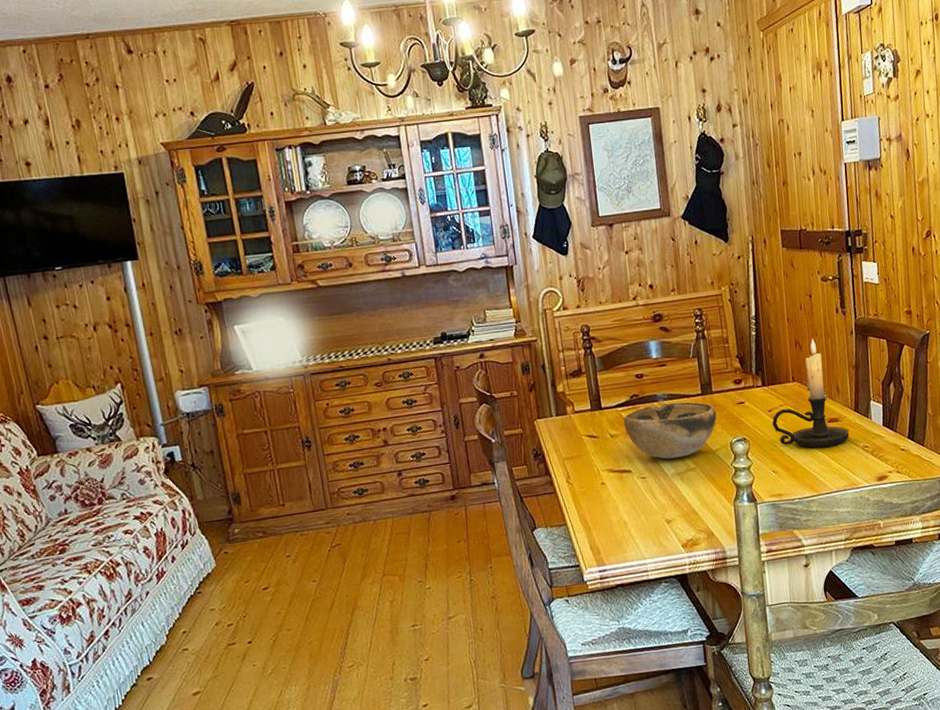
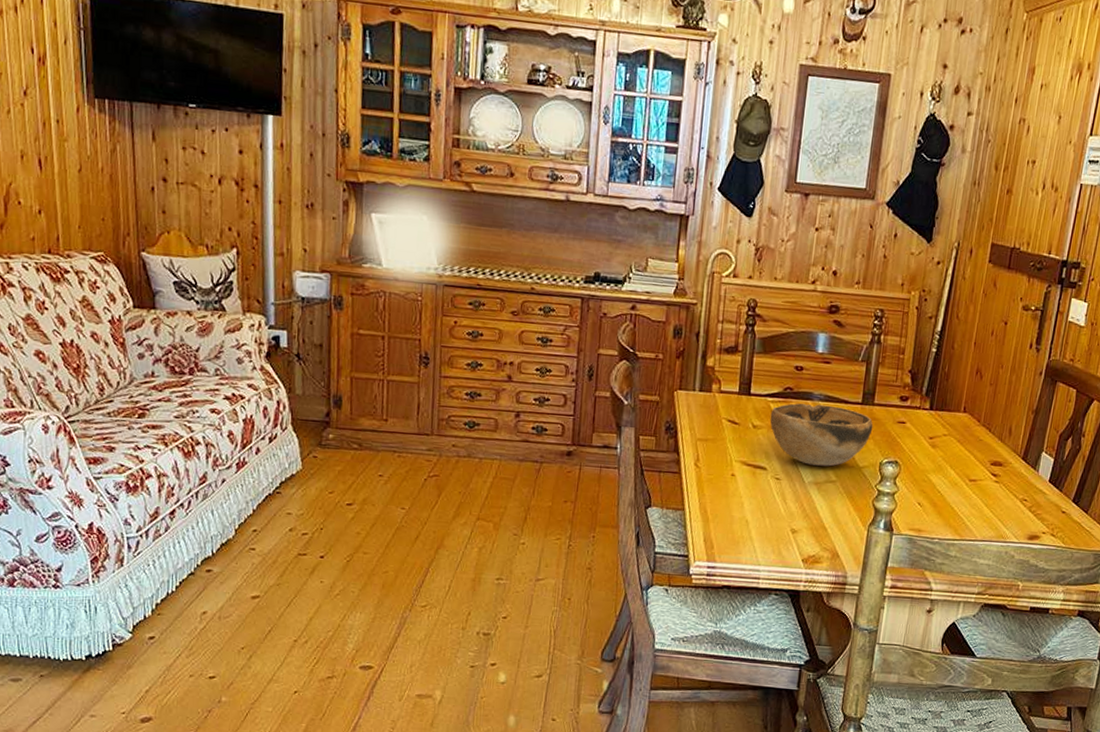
candle holder: present [772,338,849,448] -> none [929,369,1011,492]

